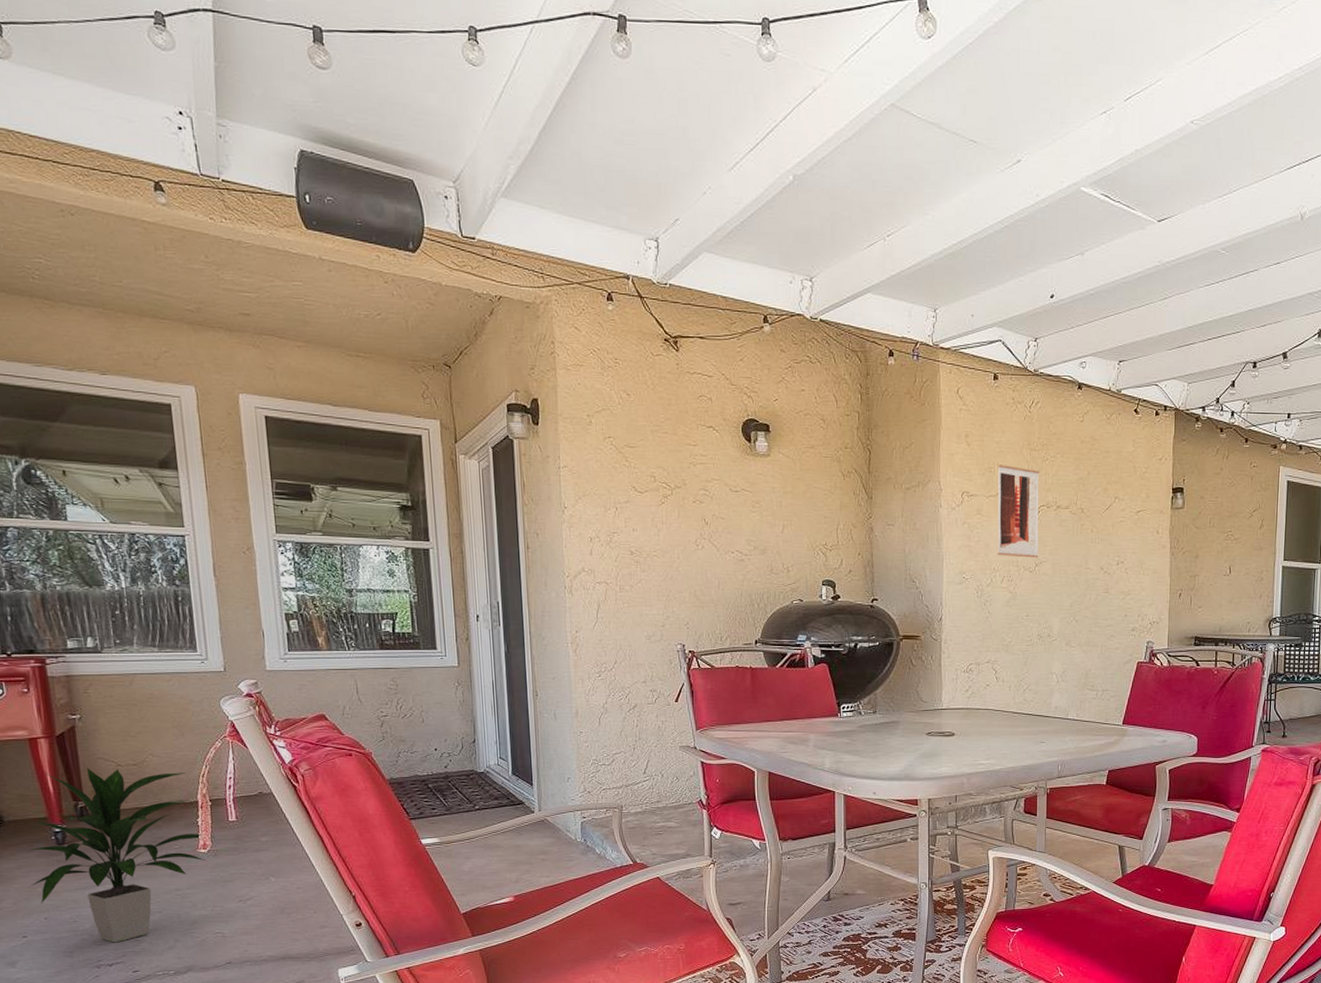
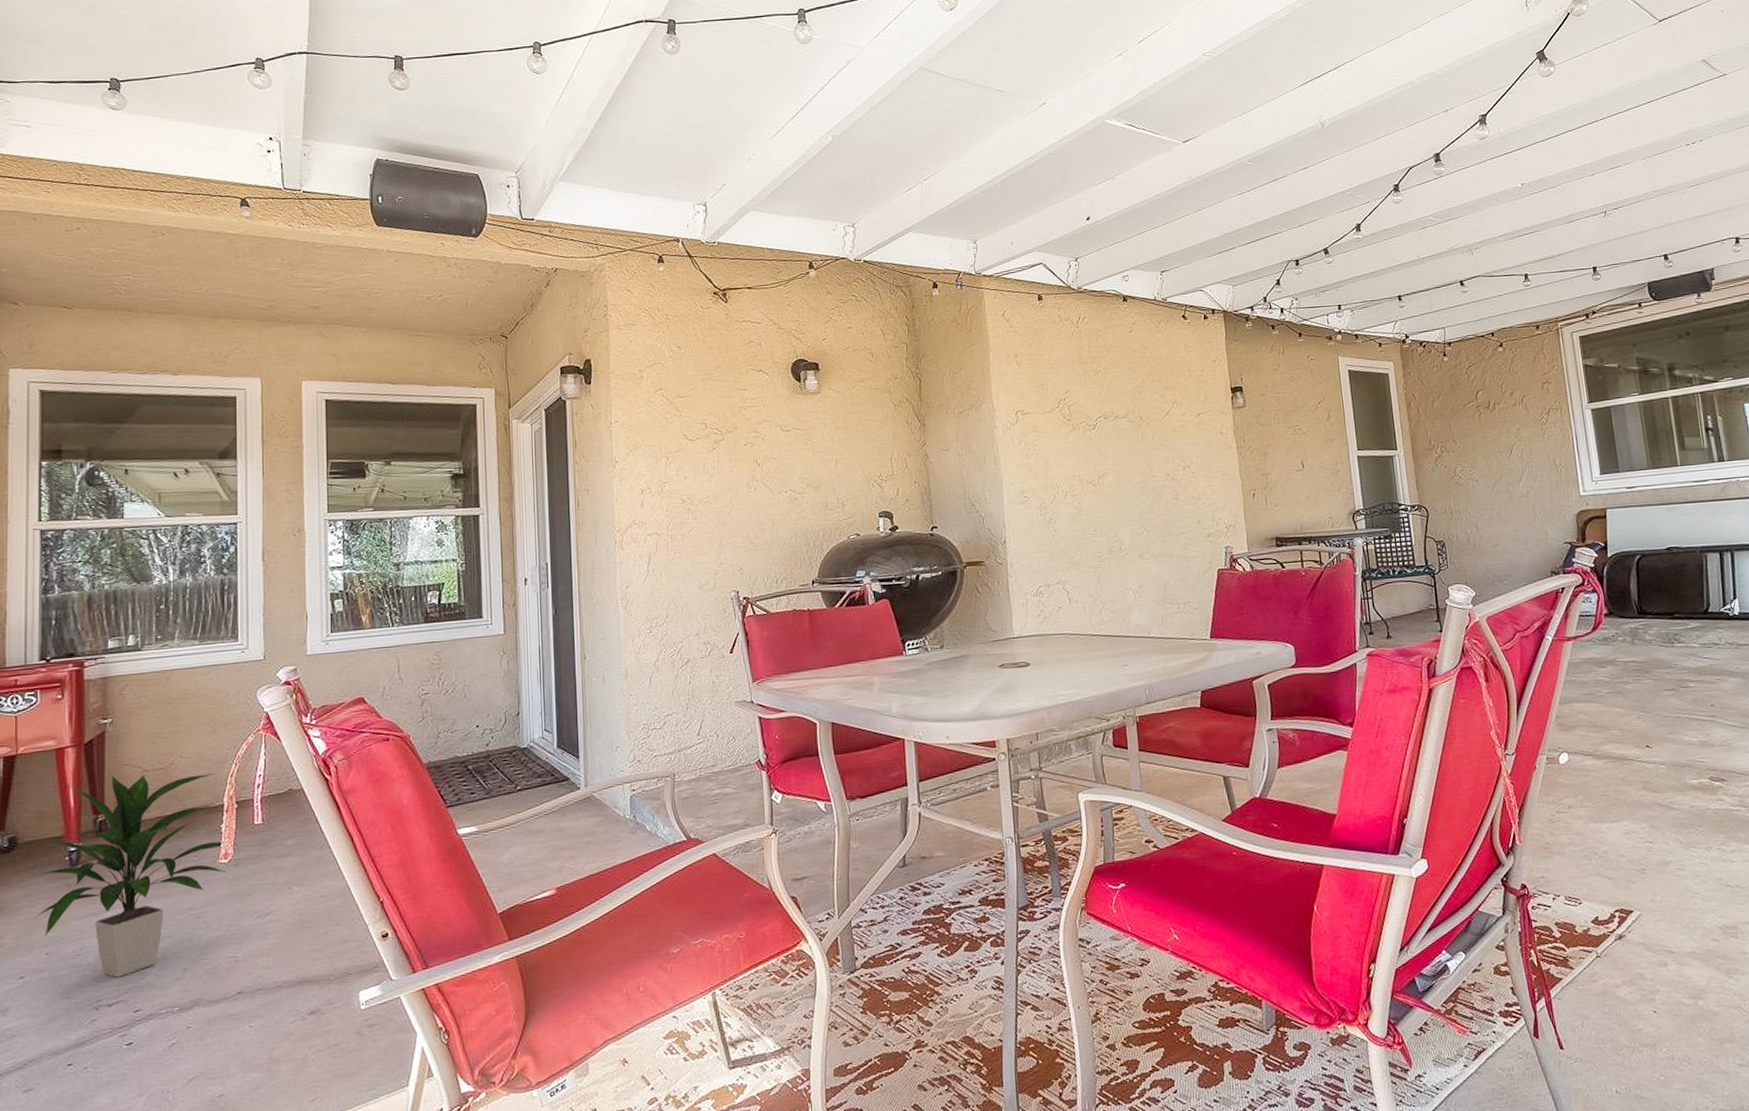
wall art: present [996,465,1040,558] -> none [1050,380,1100,472]

